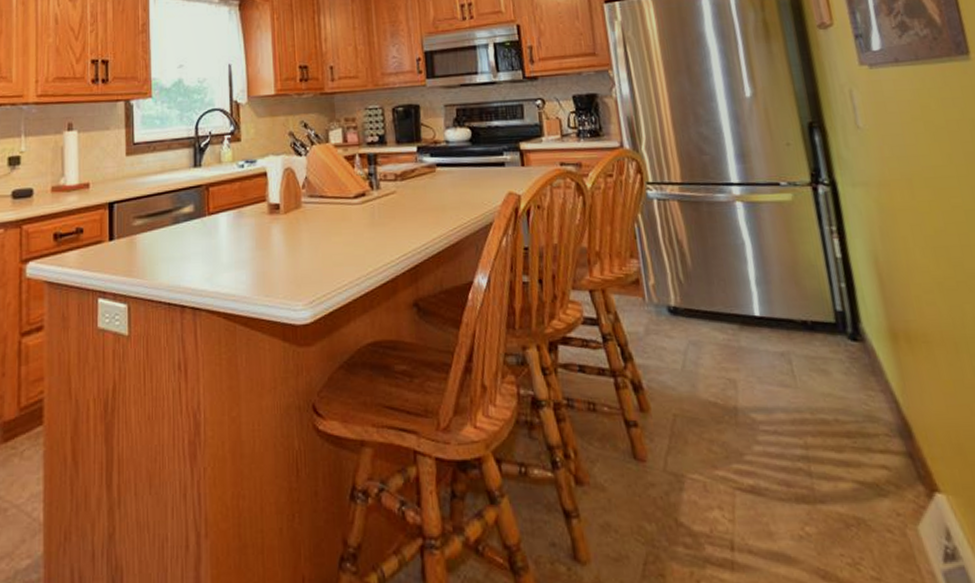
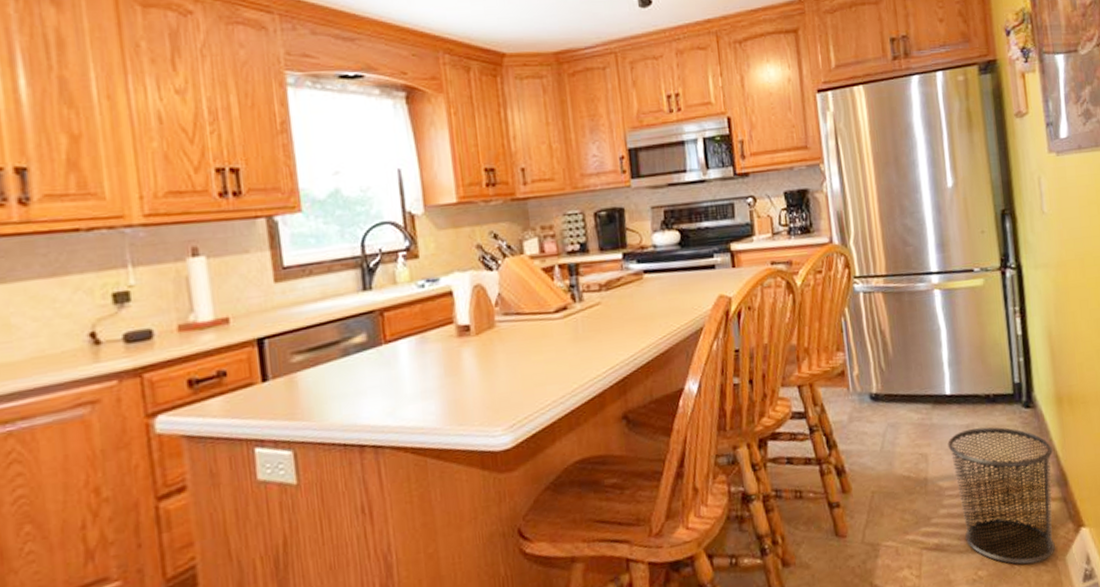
waste bin: none [759,357,903,528] -> present [947,427,1055,565]

